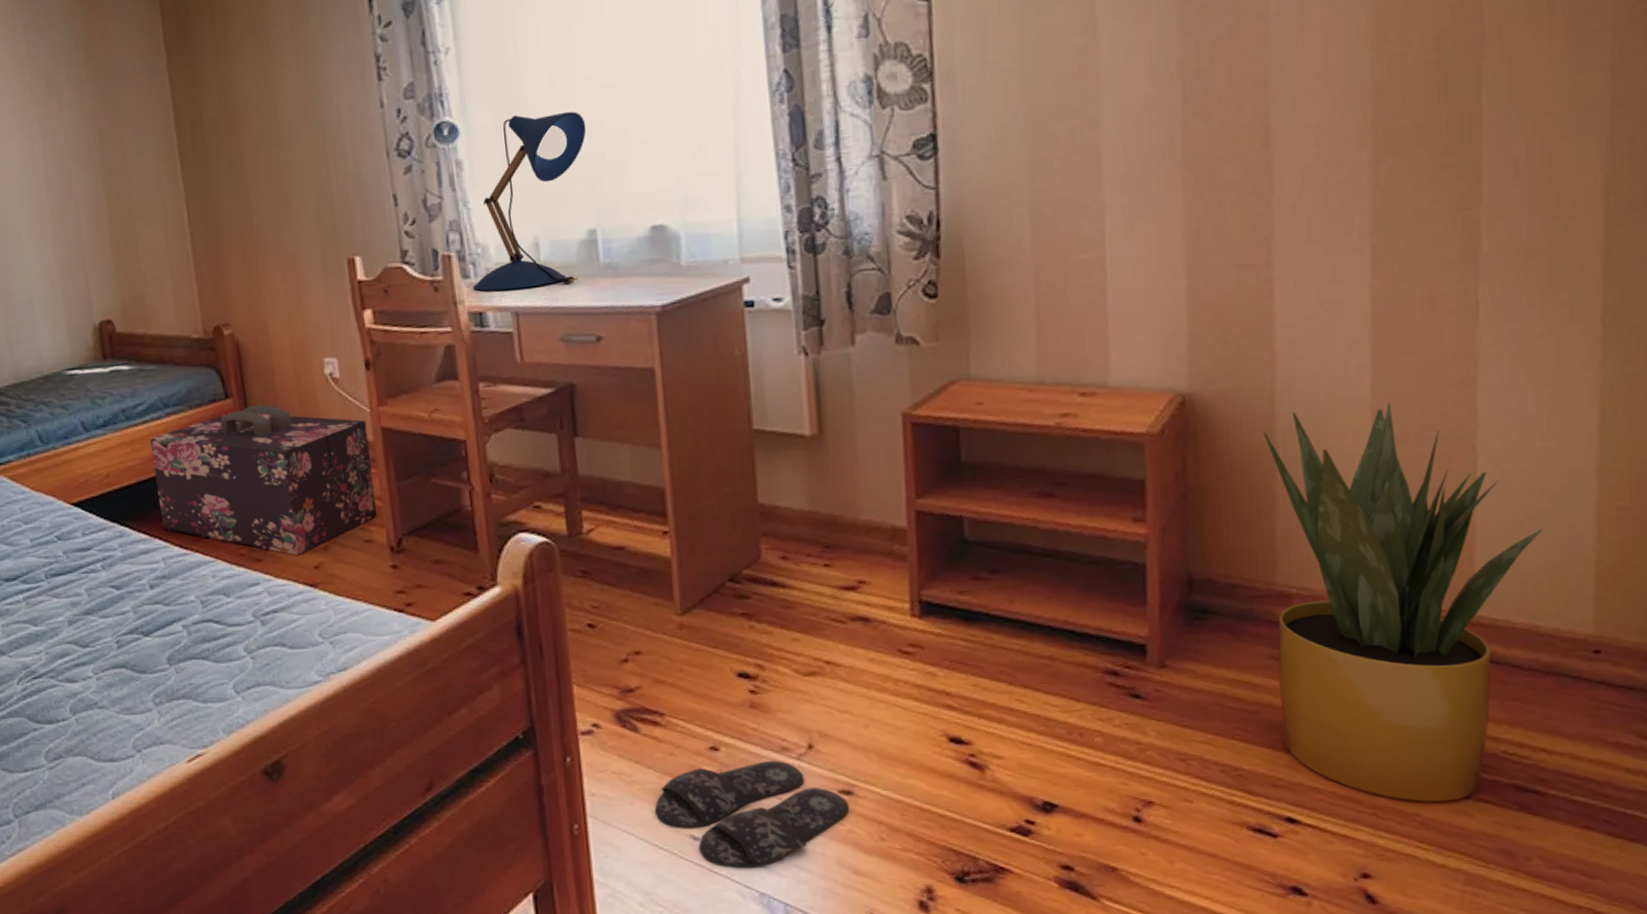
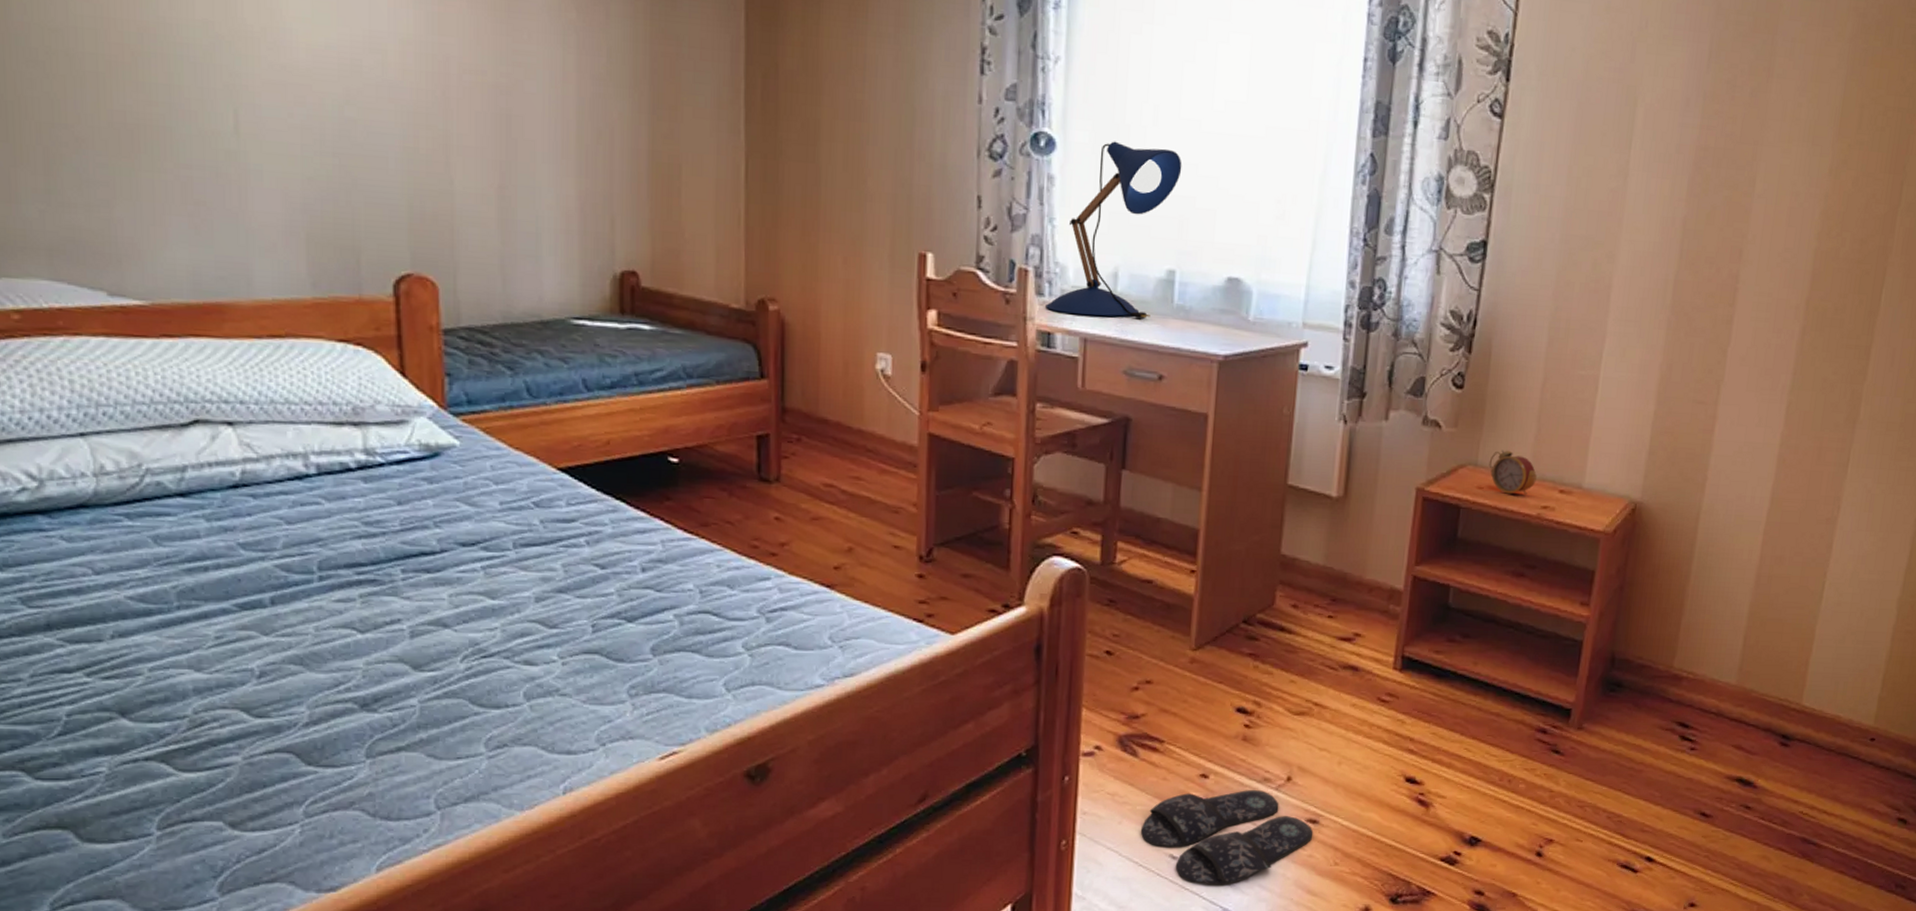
suitcase: present [149,404,377,555] -> none [664,390,913,553]
alarm clock: none [984,357,1049,406] -> present [1489,450,1538,495]
planter: present [1263,403,1542,802] -> none [1656,529,1856,849]

